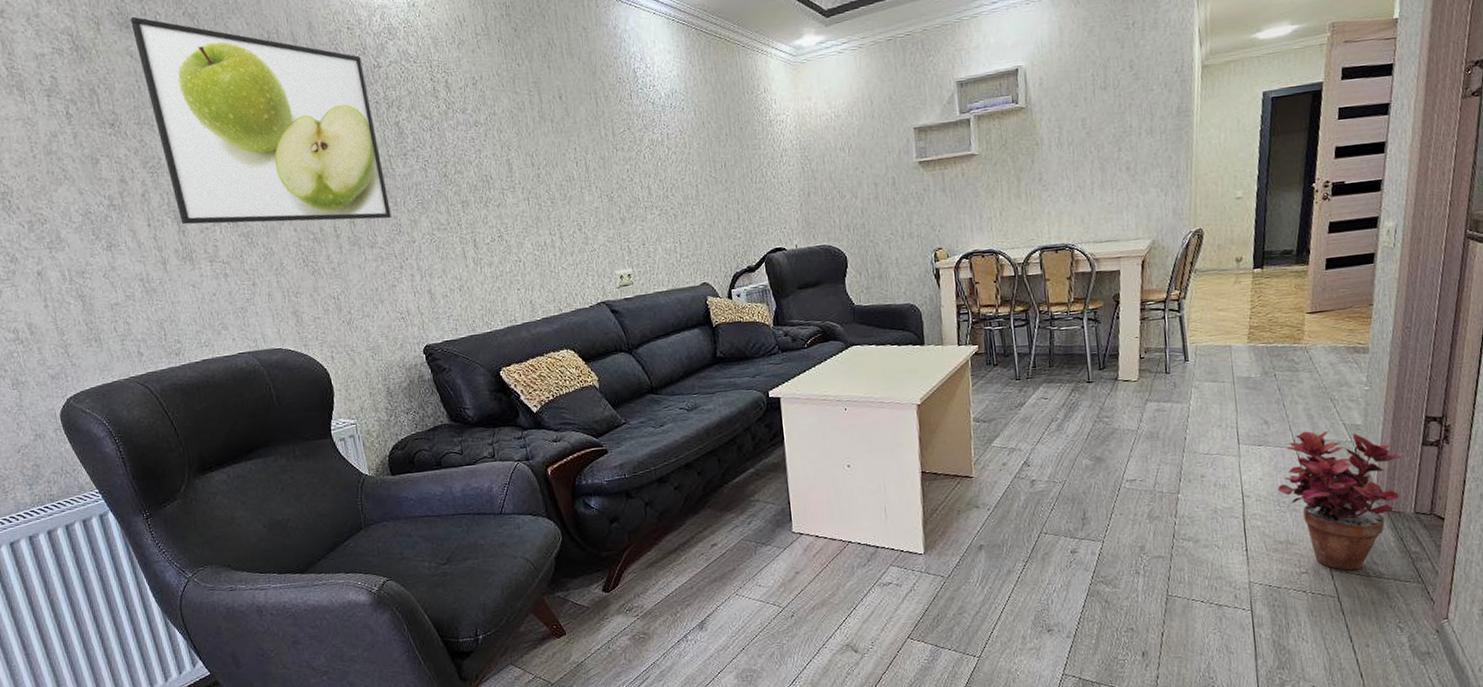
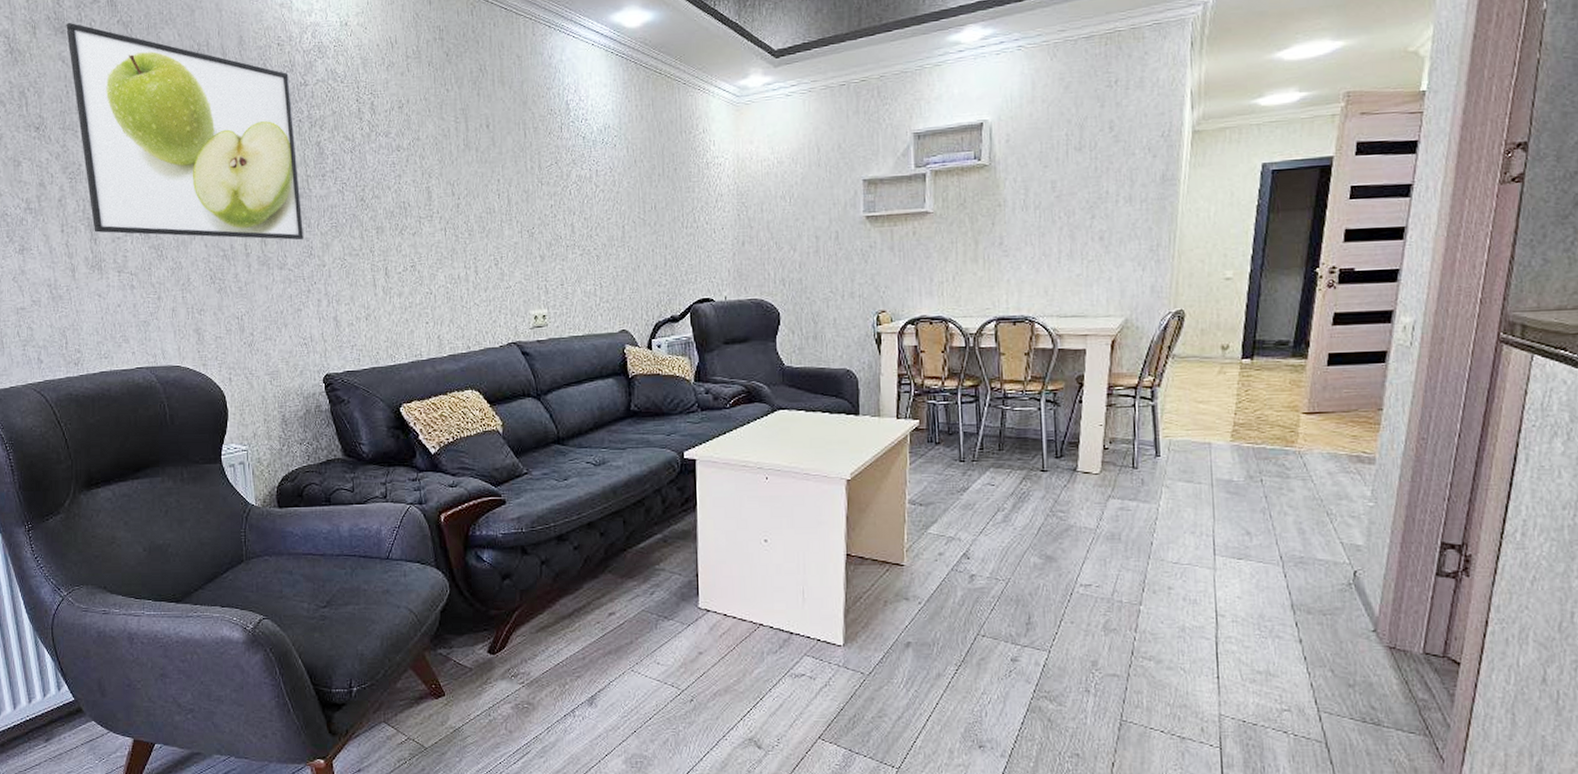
potted plant: present [1277,431,1404,571] -> none [1257,547,1413,713]

